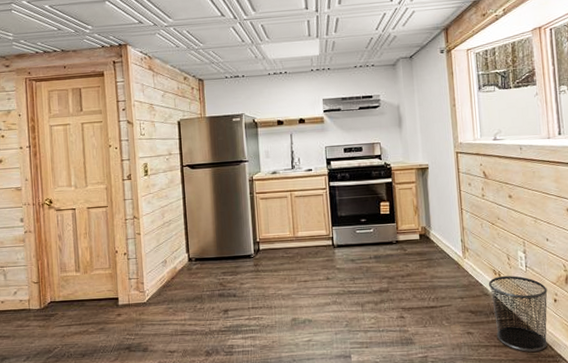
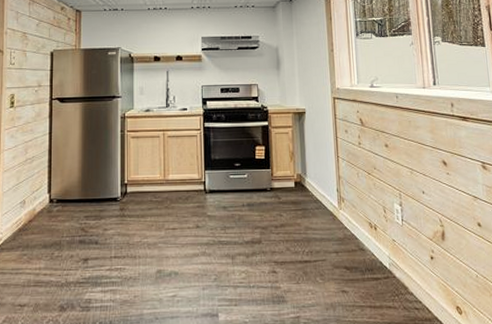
waste bin: present [488,275,548,352] -> none [364,230,424,314]

